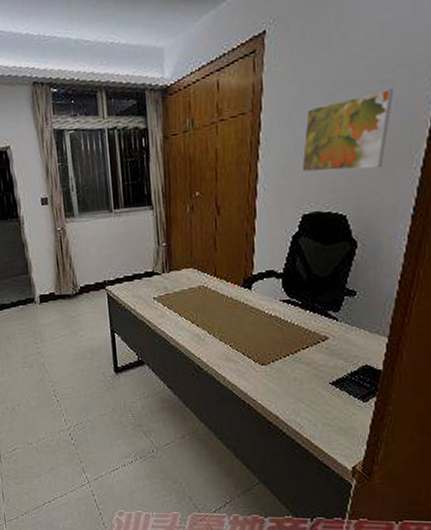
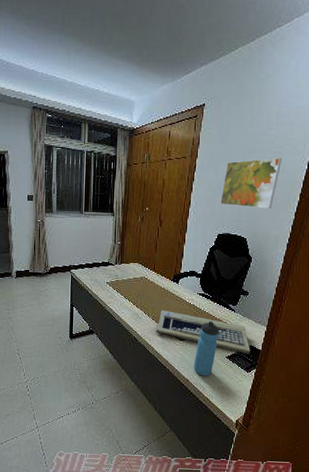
computer keyboard: none [226,326,366,378] -> present [156,309,251,354]
water bottle: none [283,336,317,410] -> present [193,321,220,376]

